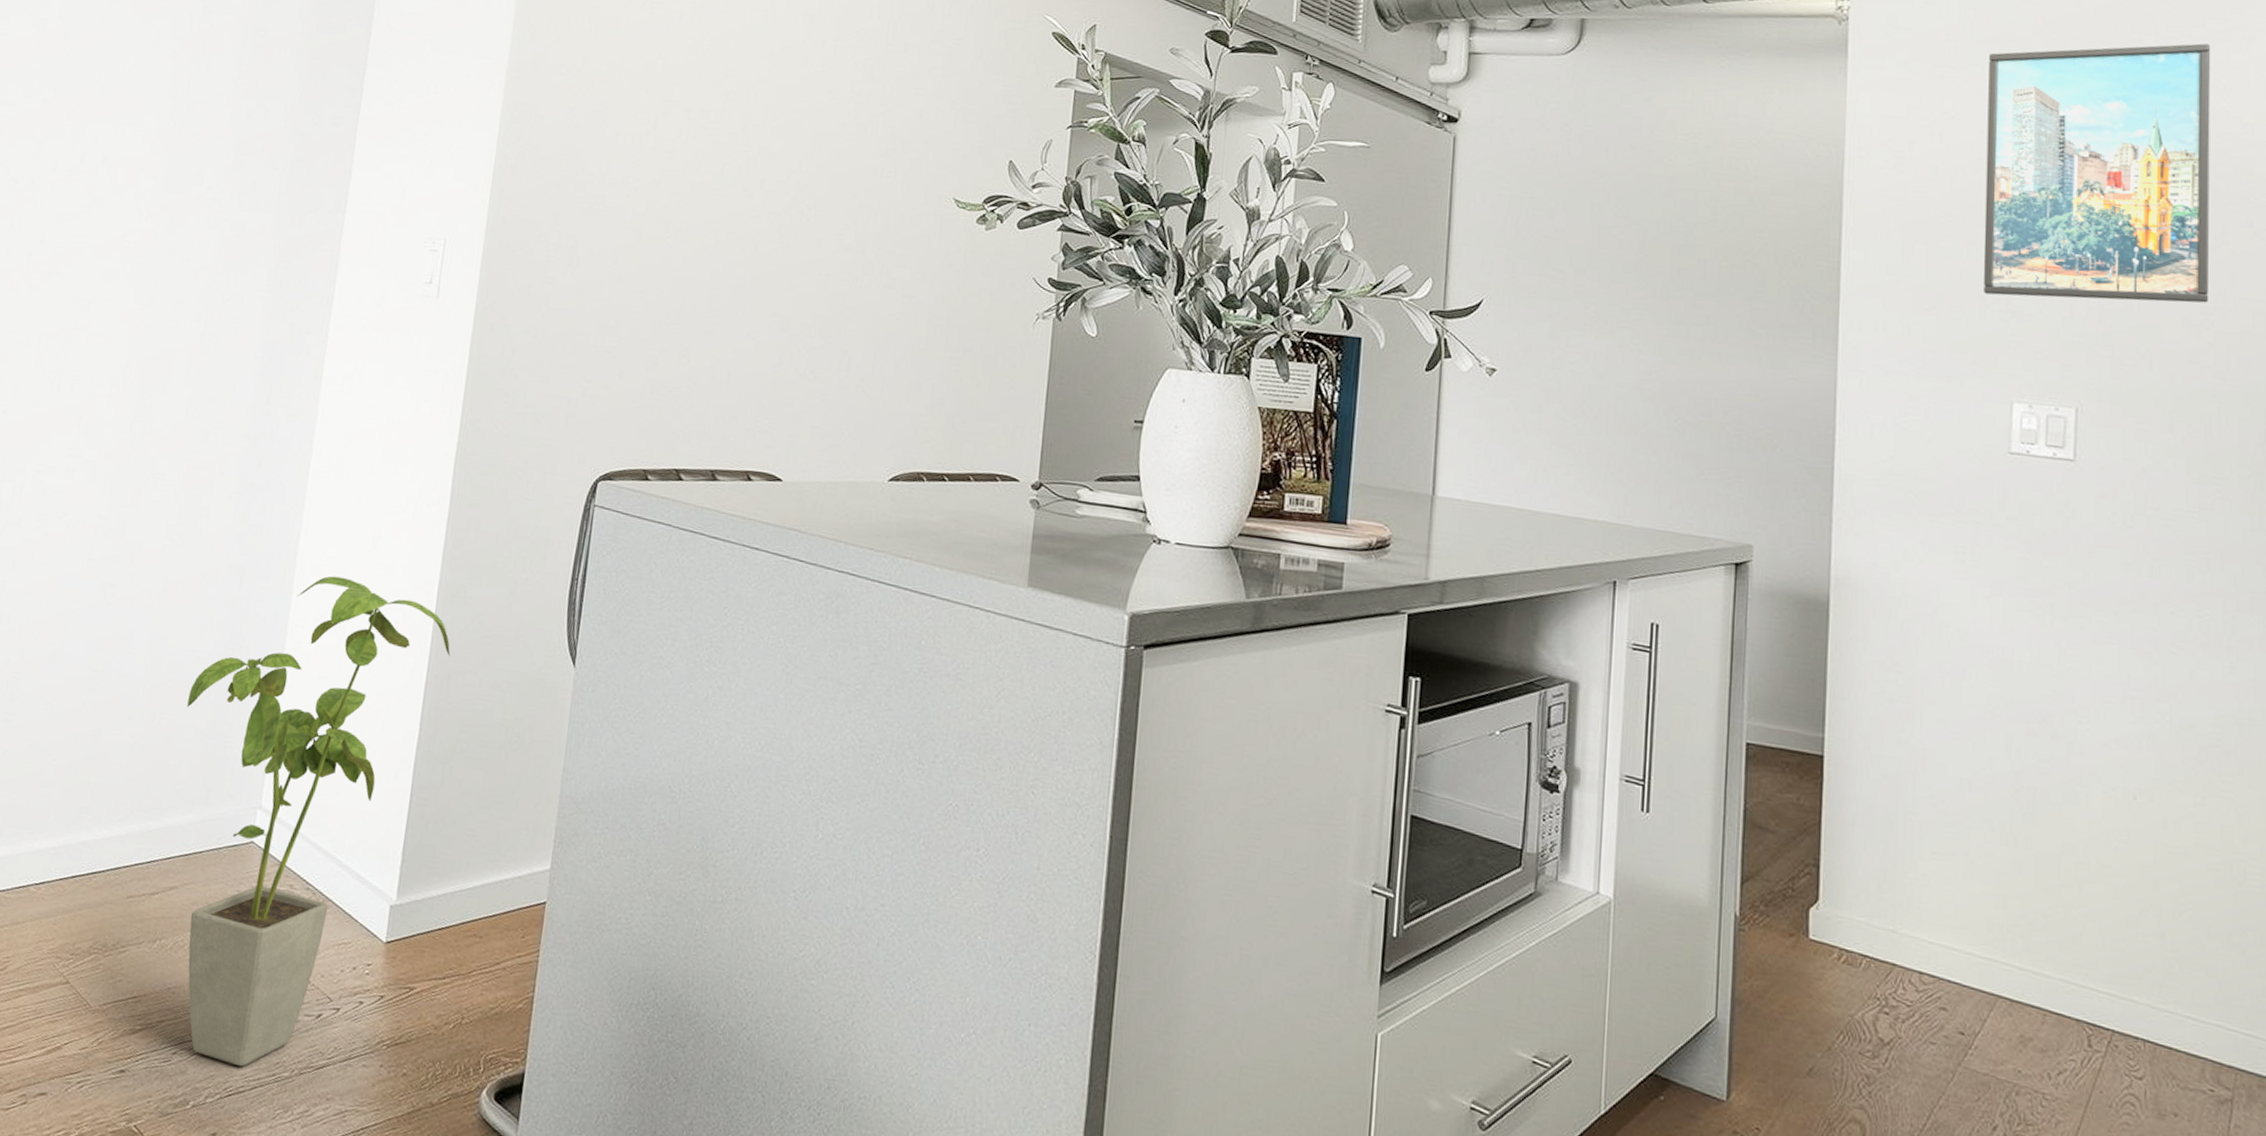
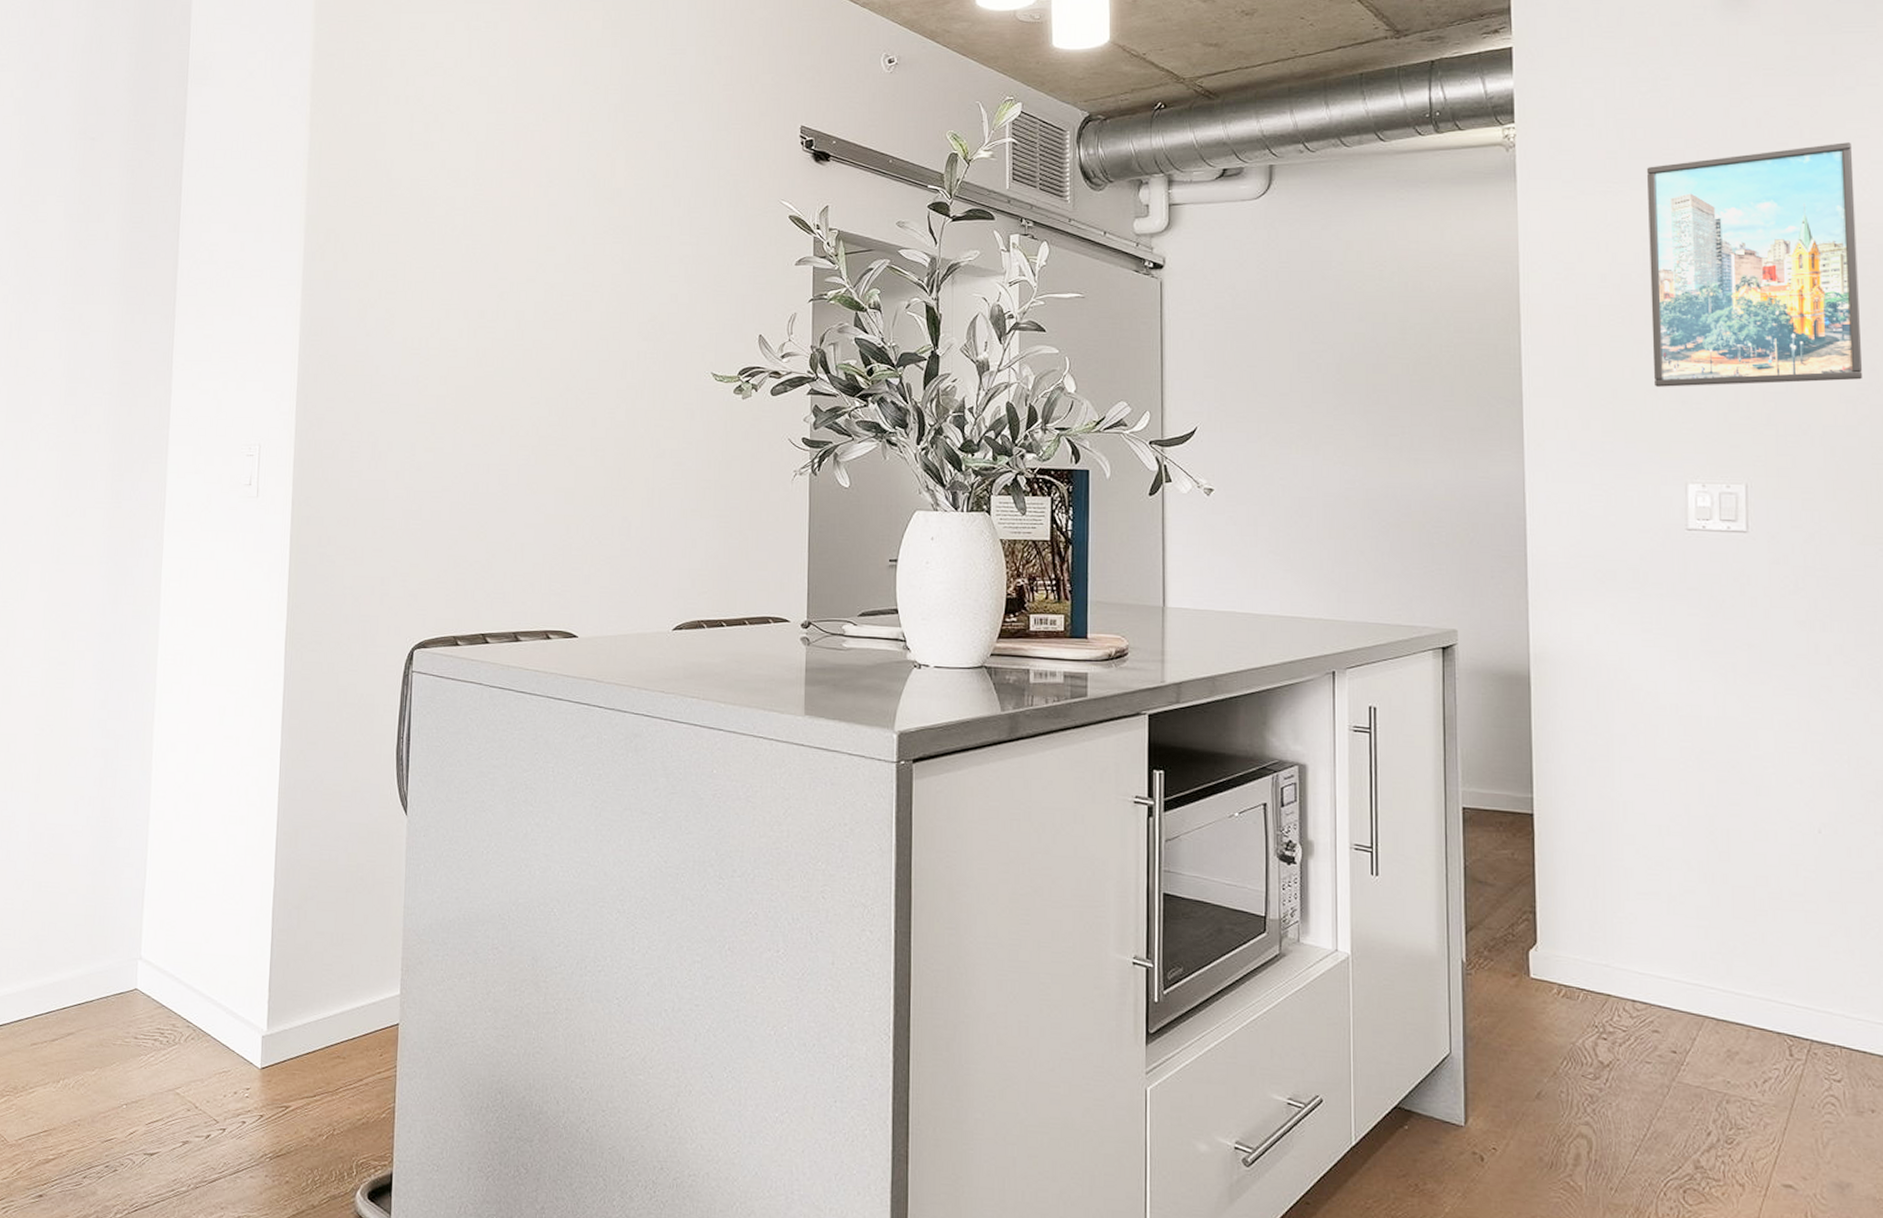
house plant: present [187,575,451,1067] -> none [68,750,296,1185]

